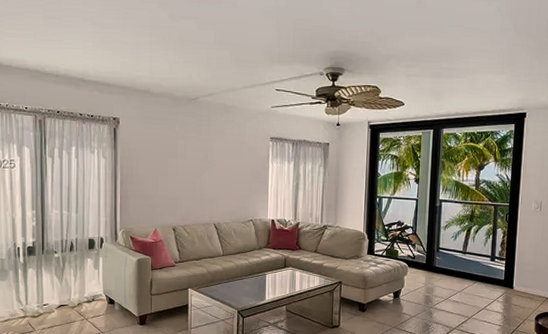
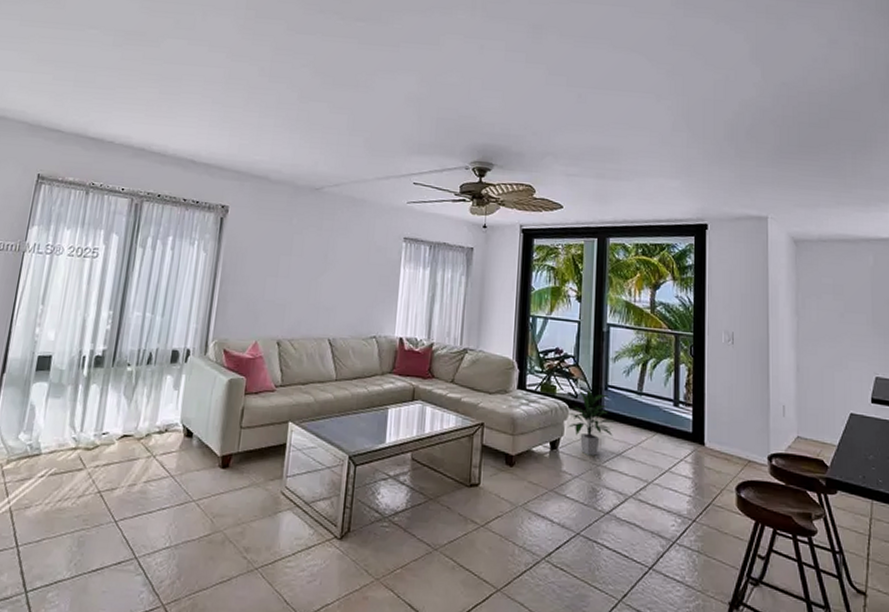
indoor plant: none [407,252,446,301] -> present [568,389,618,456]

